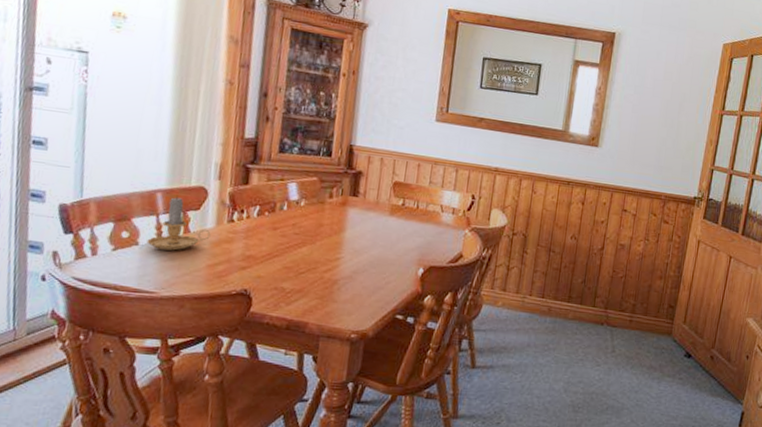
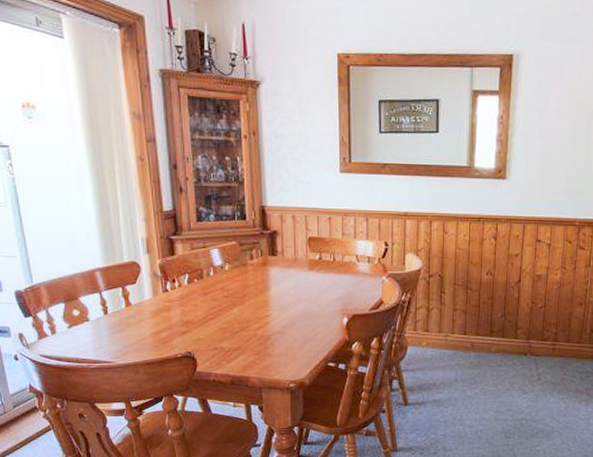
candle: present [146,196,211,251] -> none [96,273,150,323]

